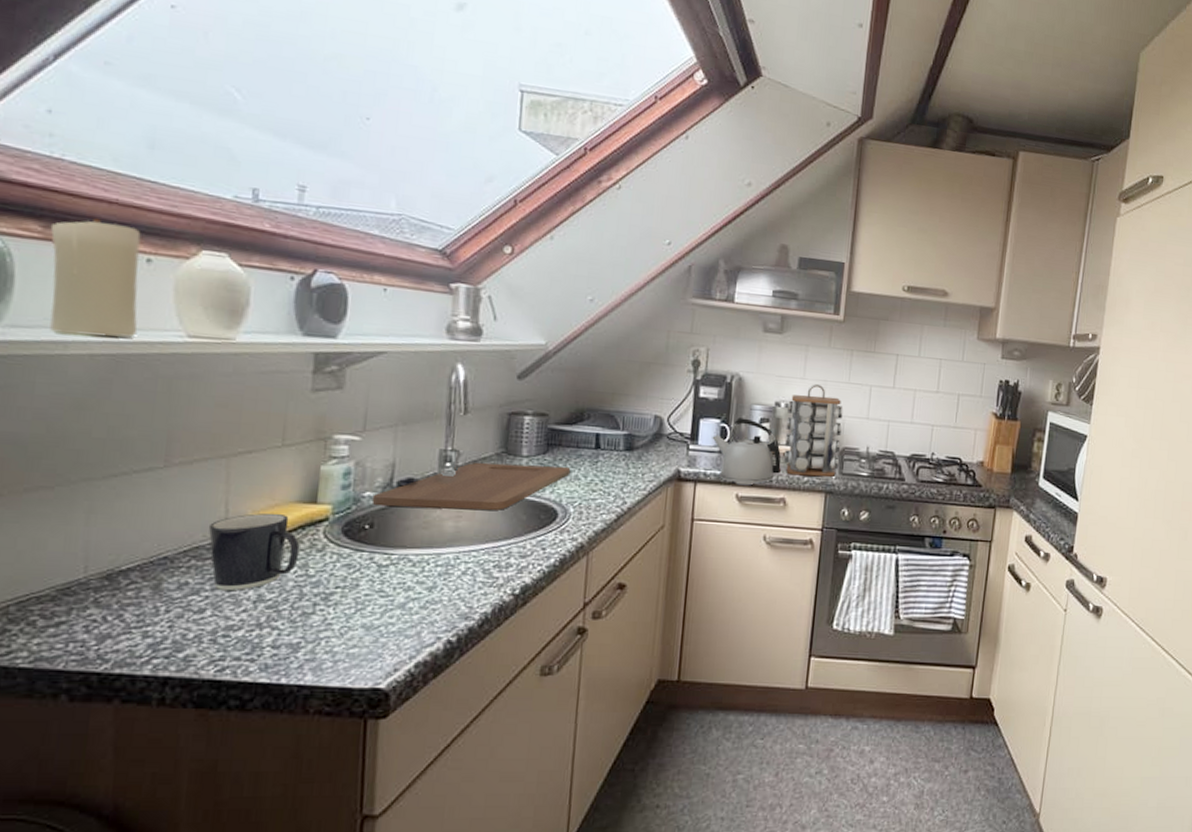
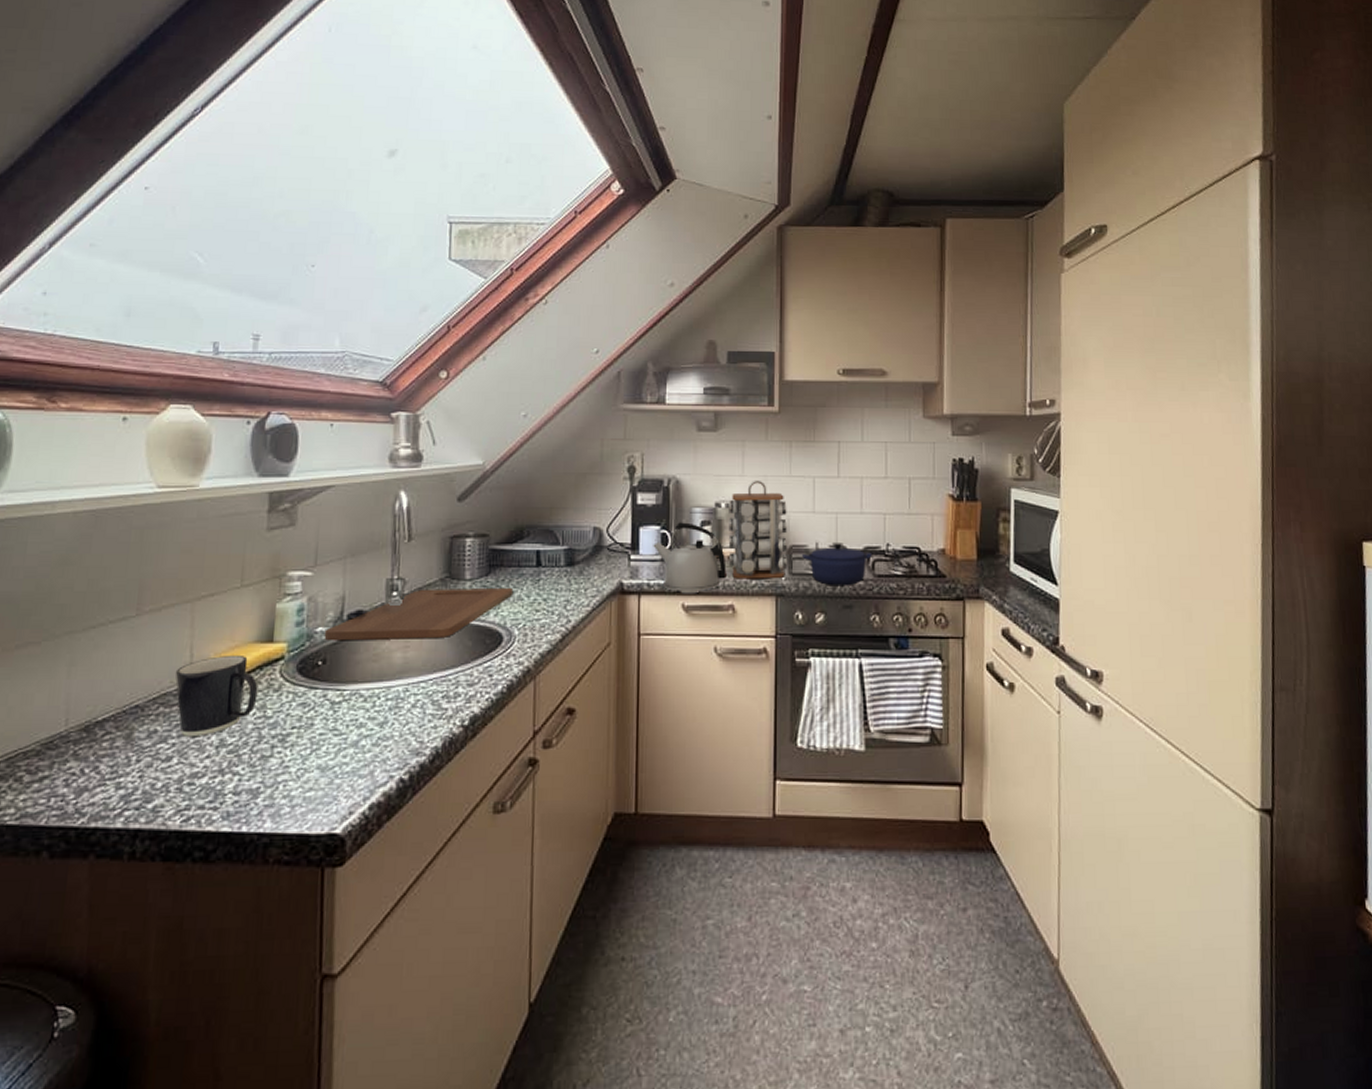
candle: present [50,217,141,338] -> none [40,384,119,494]
cooking pot: none [852,447,919,489] -> present [801,541,873,586]

